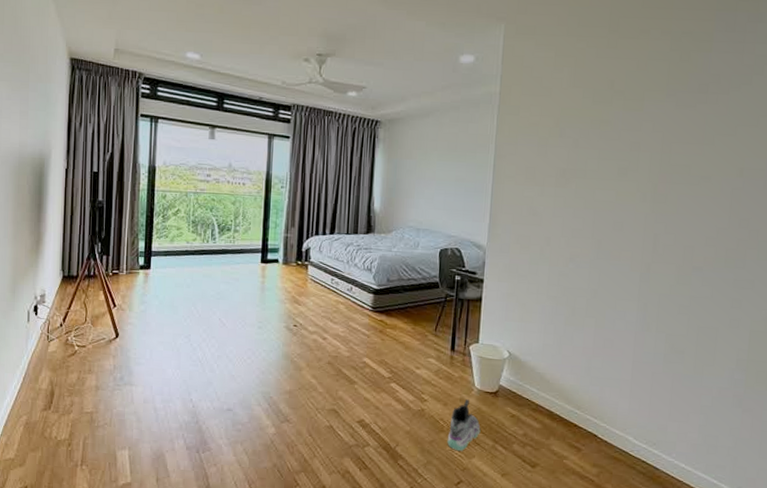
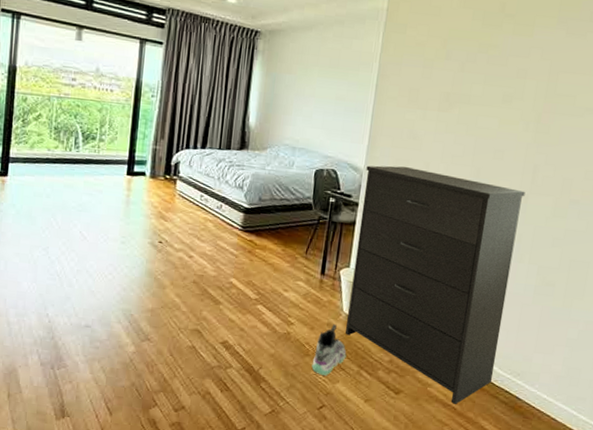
dresser: none [479,241,647,476] -> present [346,165,526,404]

